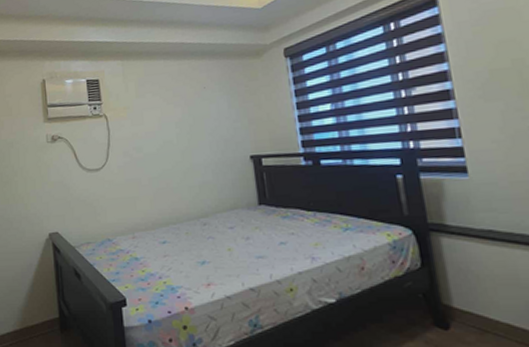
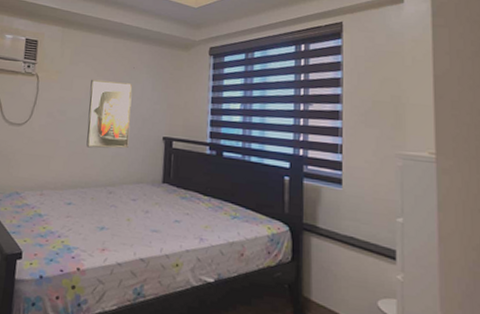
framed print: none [162,105,215,181] -> present [86,79,133,149]

